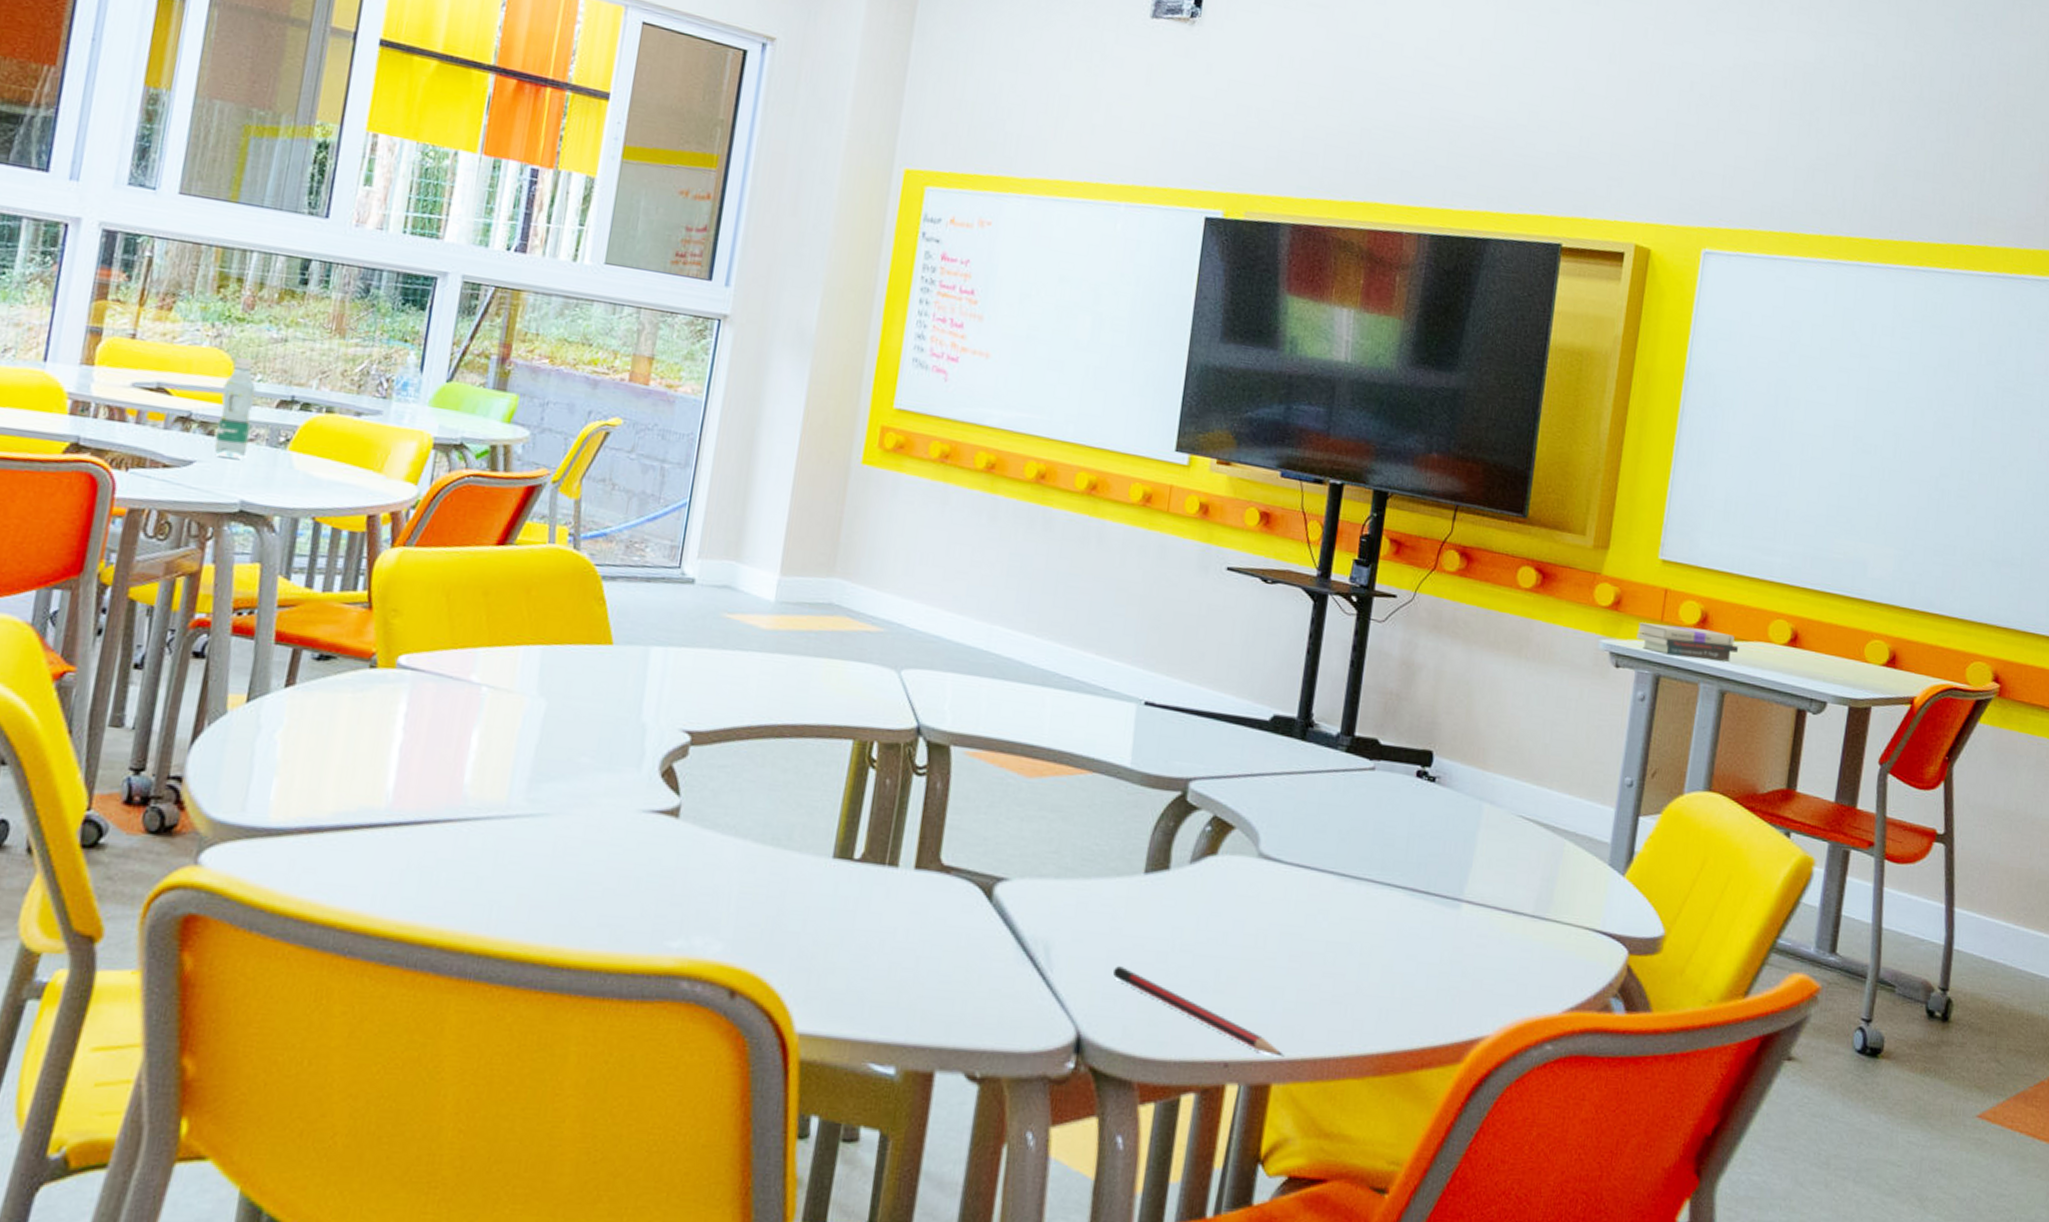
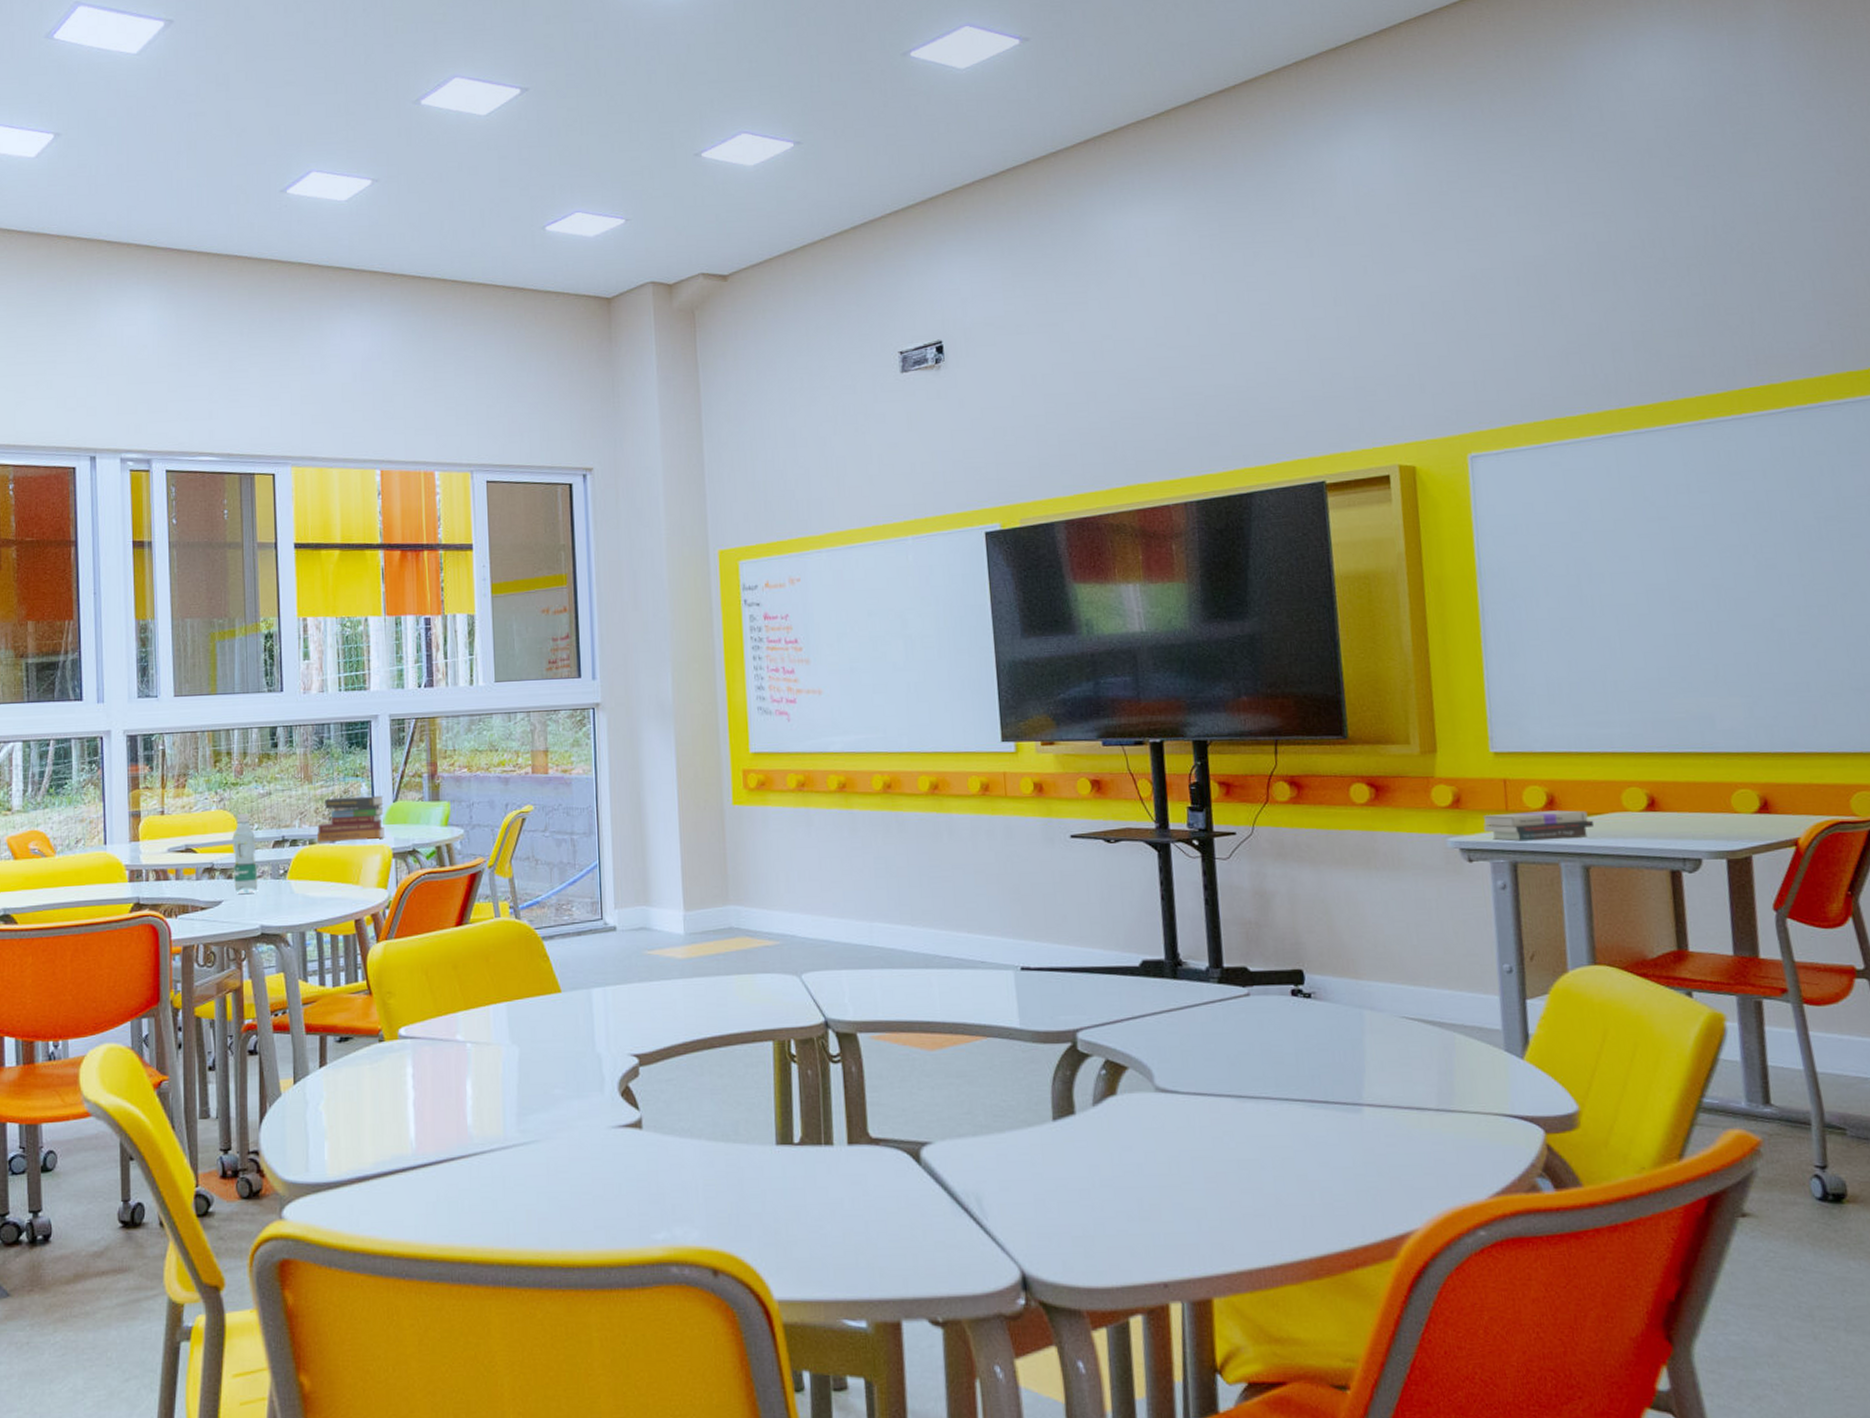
books: none [337,361,435,424] -> present [316,795,385,843]
pencil: present [1113,966,1285,1057] -> none [1043,1207,1220,1272]

